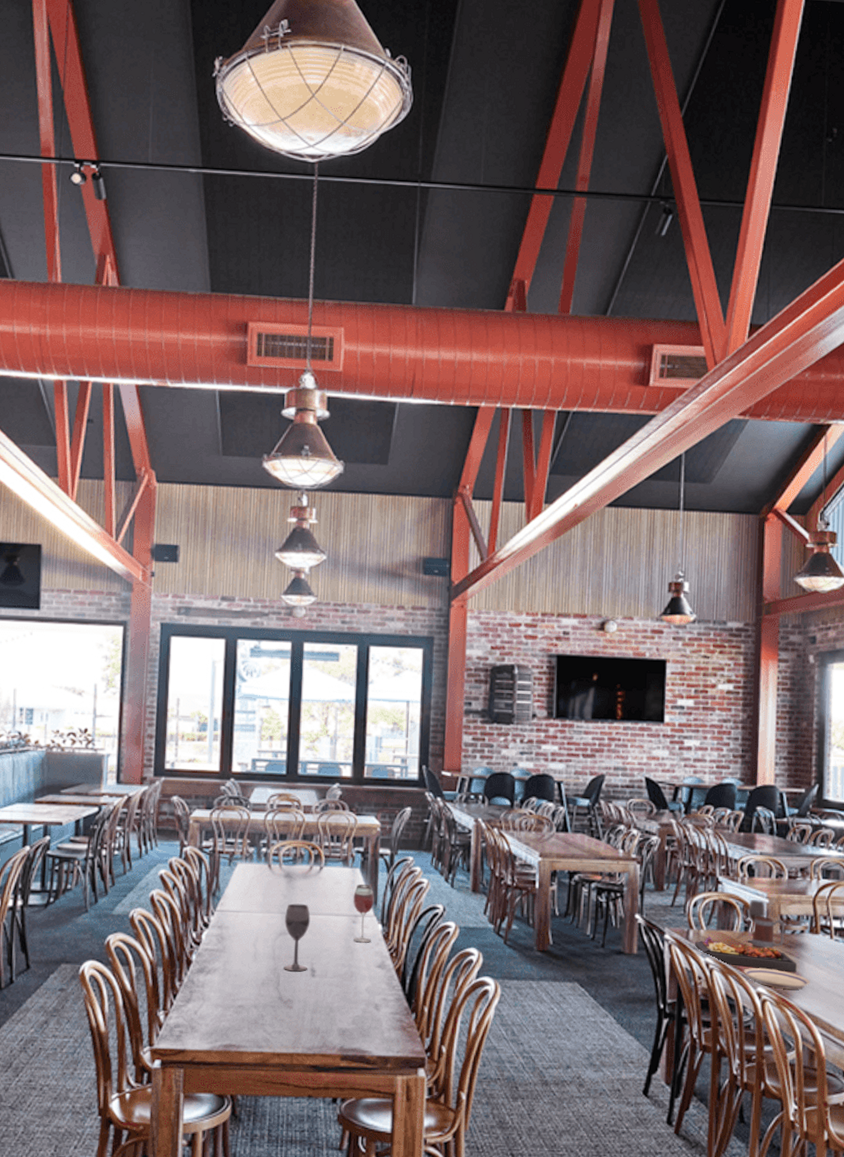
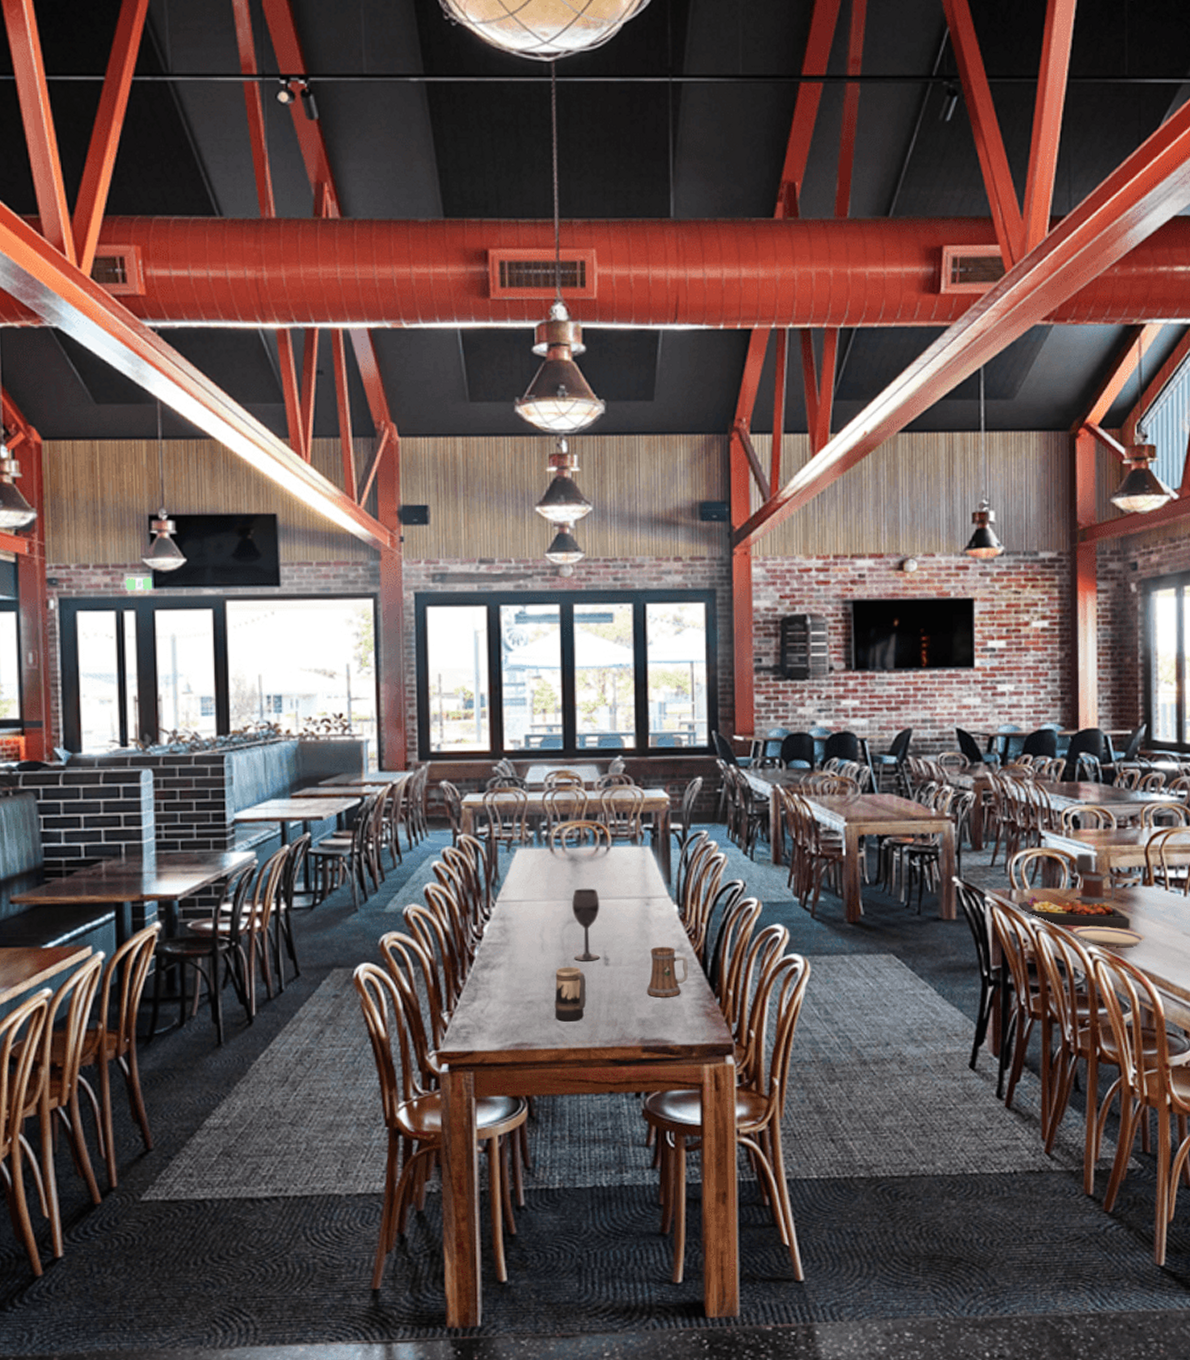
beer mug: none [262,975,293,1027] -> present [554,966,586,1022]
beer mug: none [349,962,388,1010] -> present [647,946,688,998]
wineglass: present [353,883,375,943] -> none [644,862,669,926]

